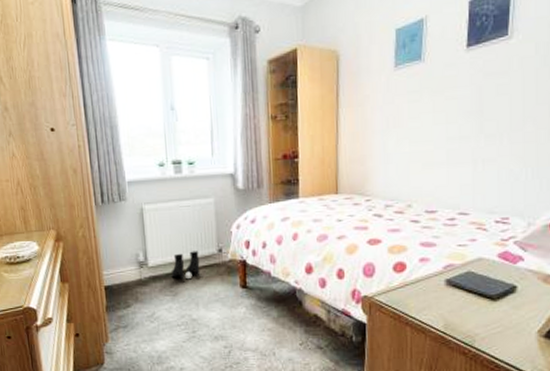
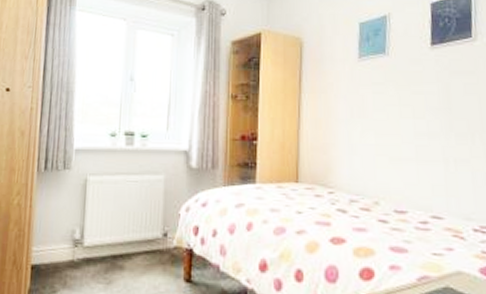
boots: present [171,251,200,280] -> none [107,232,142,266]

